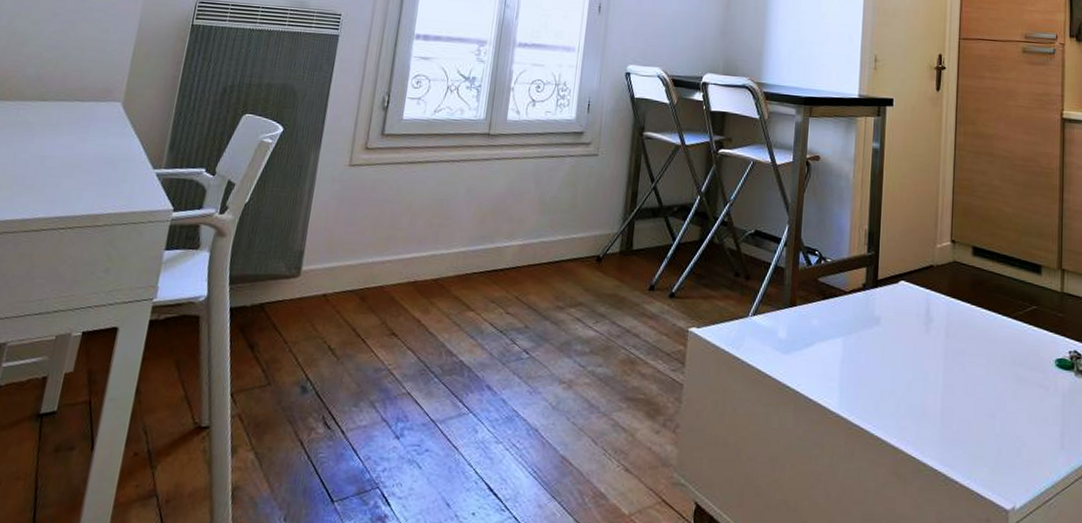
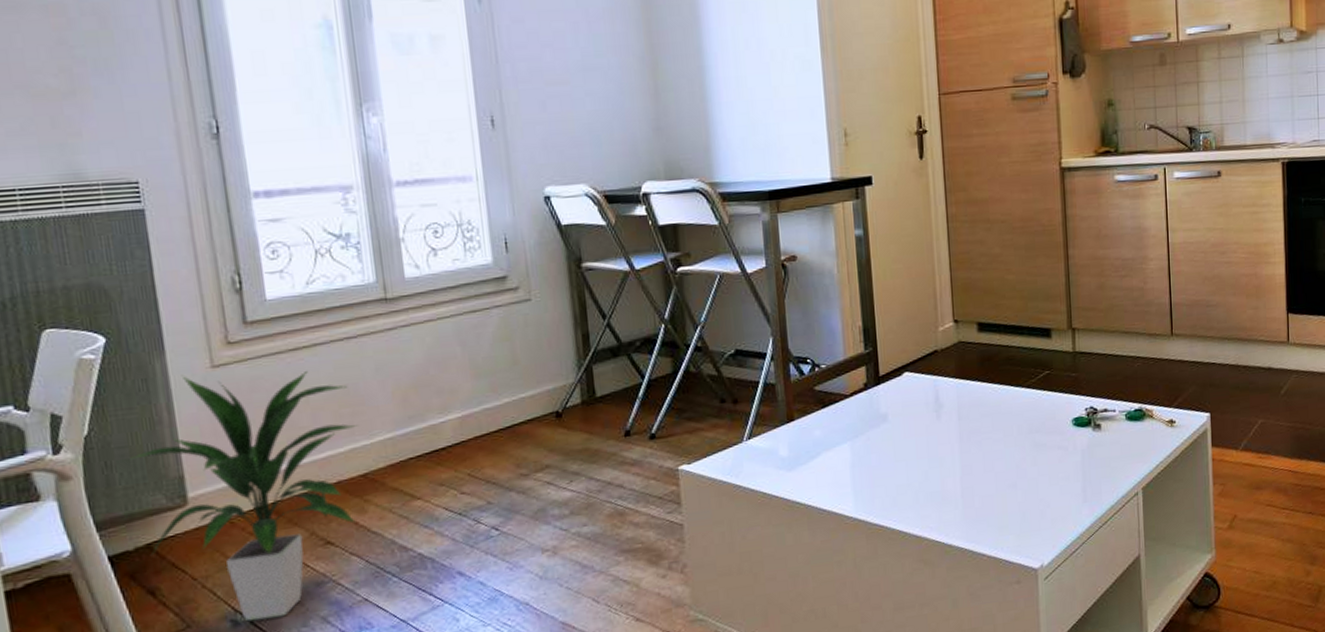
indoor plant: none [261,169,443,393] -> present [130,370,358,622]

